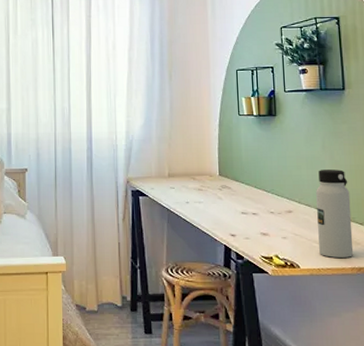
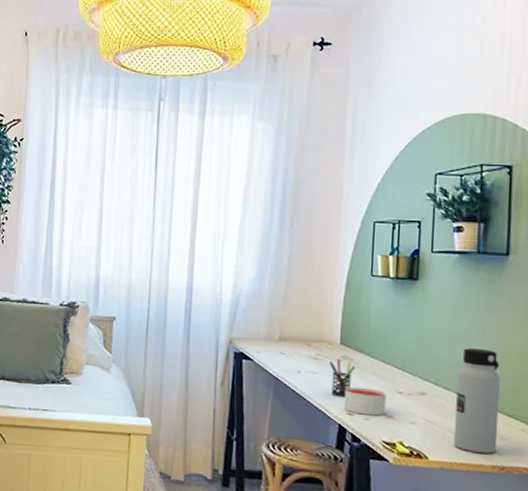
pen holder: none [211,189,234,221] -> present [329,359,356,397]
candle: none [226,212,262,235] -> present [344,387,387,416]

